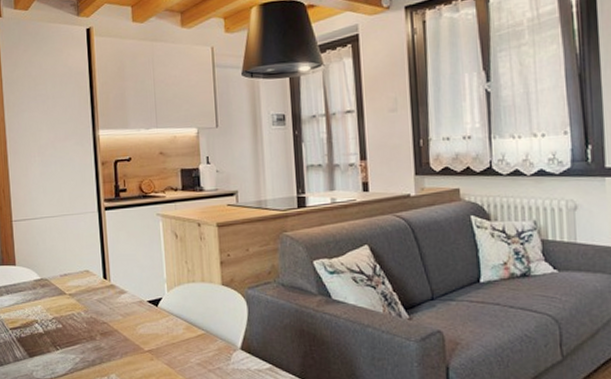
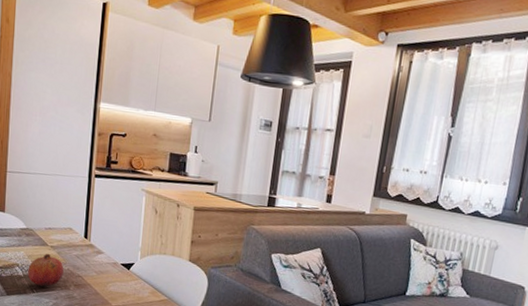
fruit: none [48,302,87,341] -> present [28,253,64,287]

